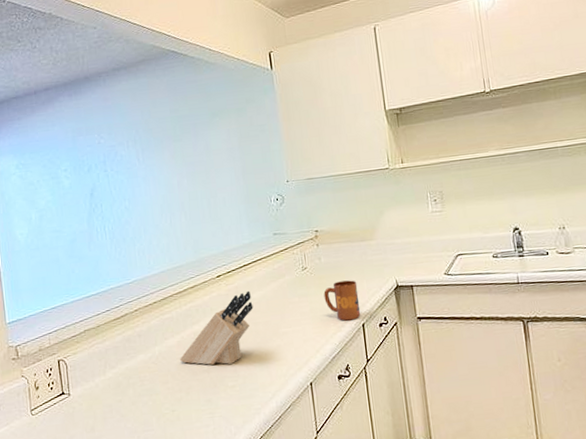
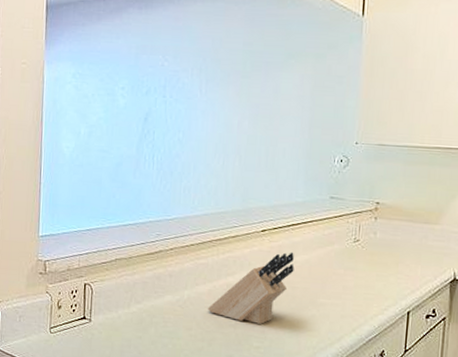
mug: present [323,280,361,321] -> none [371,261,411,306]

